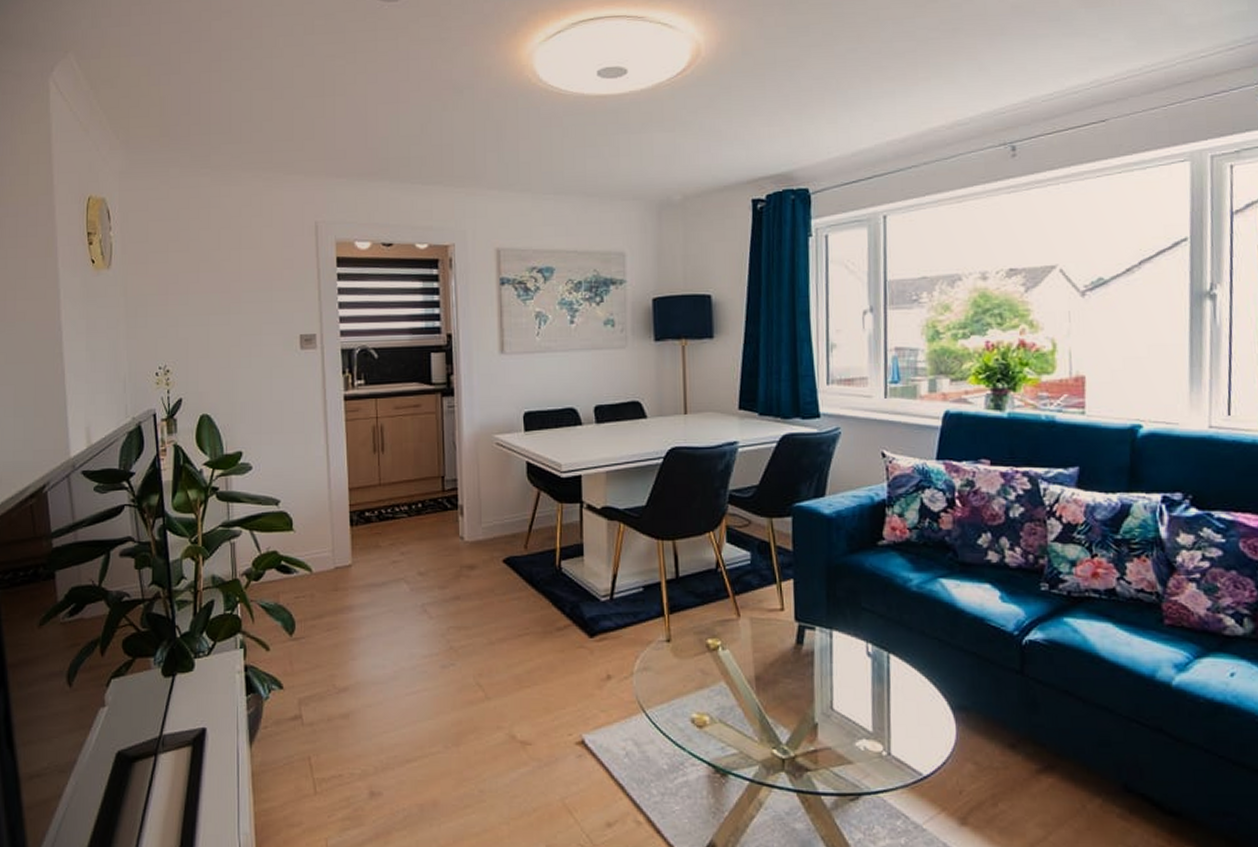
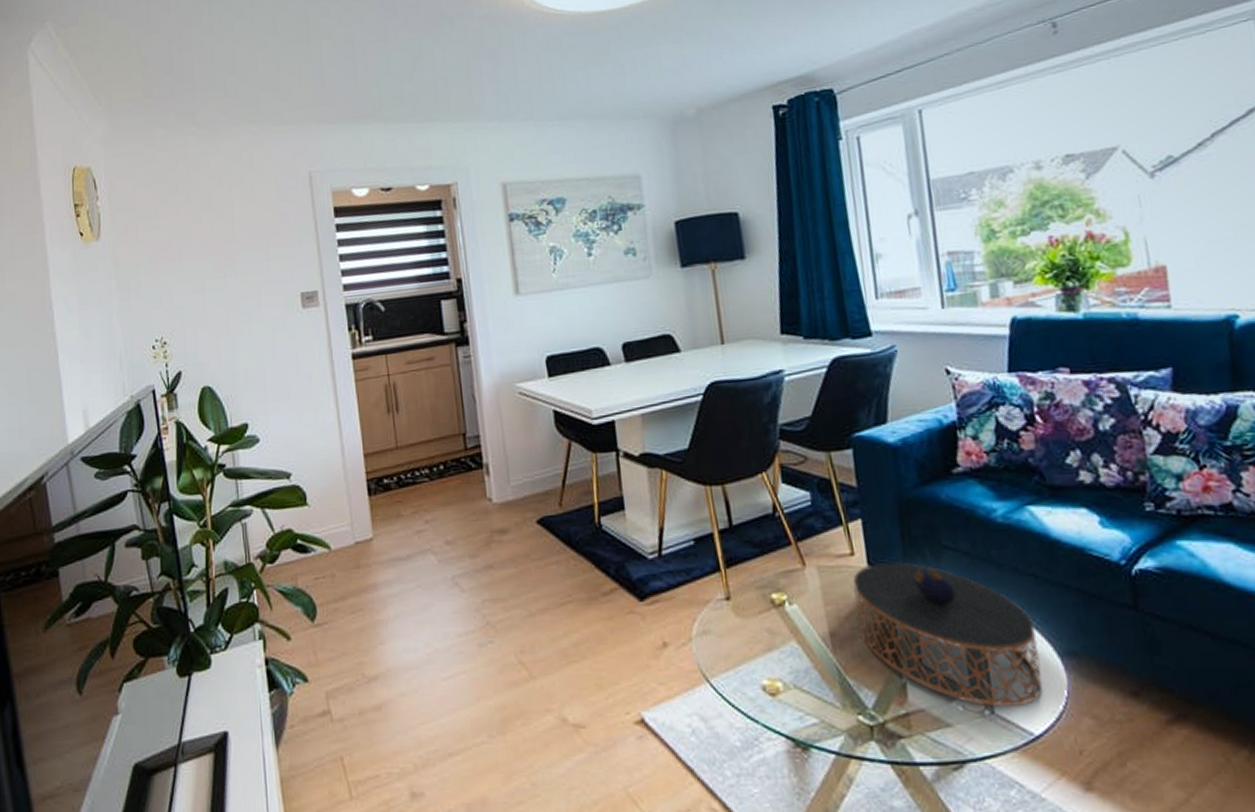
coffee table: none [779,618,935,751] -> present [853,561,1043,708]

